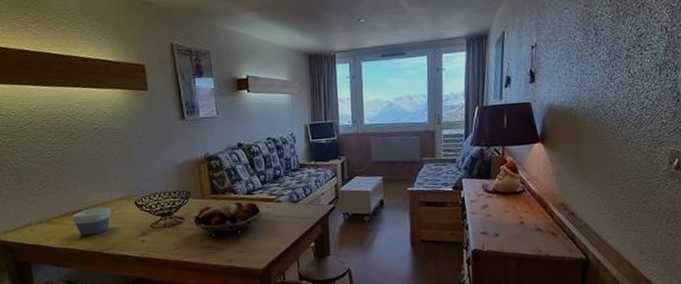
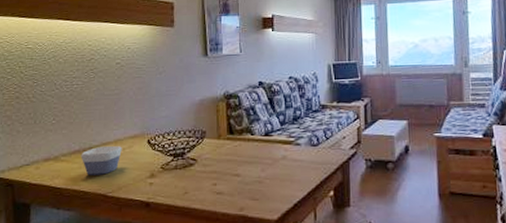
fruit basket: present [194,202,262,233] -> none [207,143,279,177]

